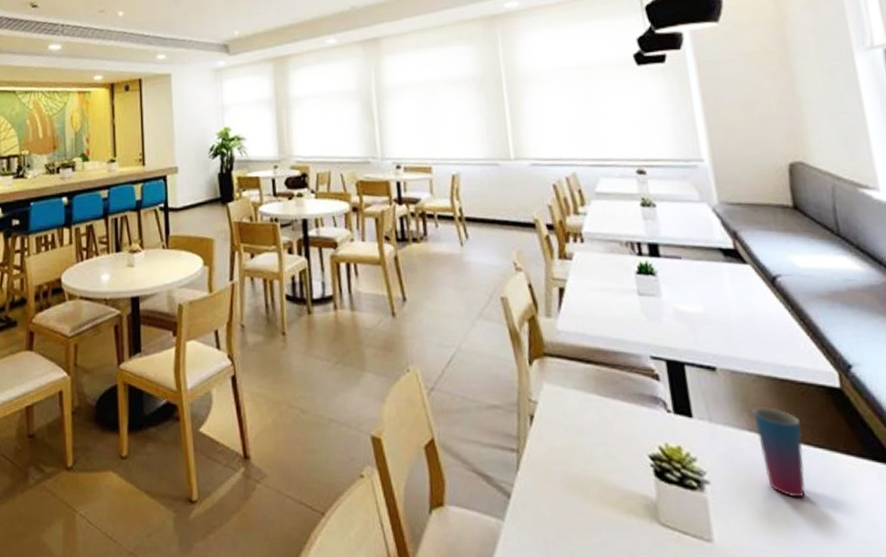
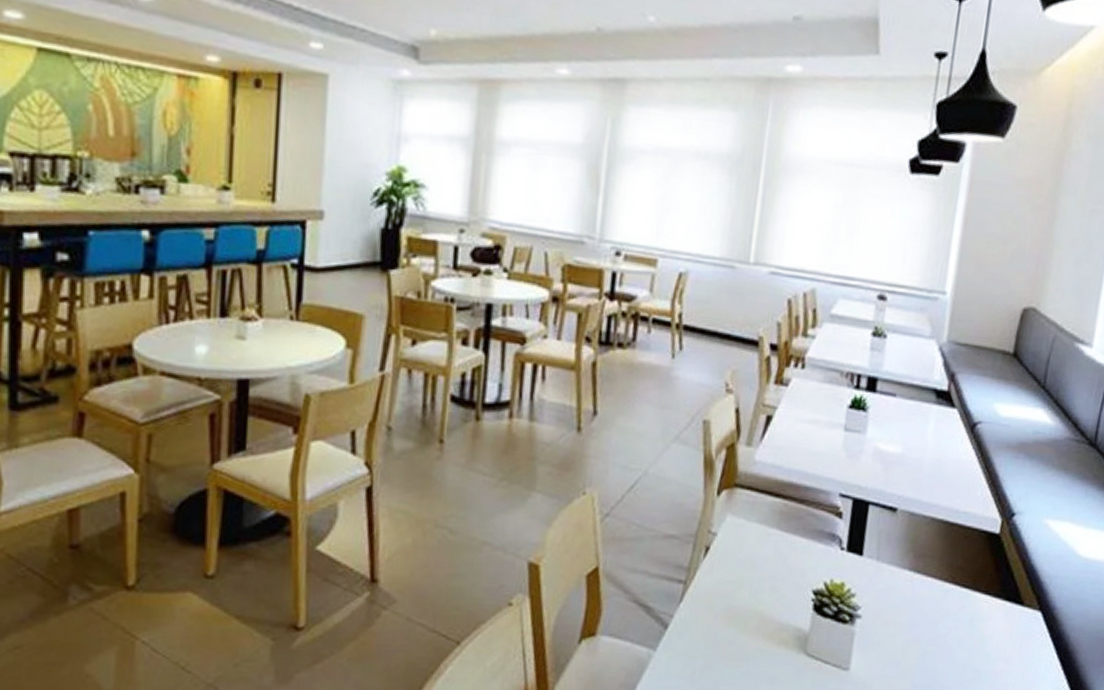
cup: present [753,407,806,498] -> none [912,548,956,632]

